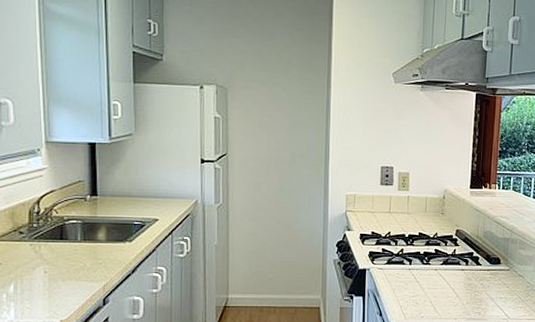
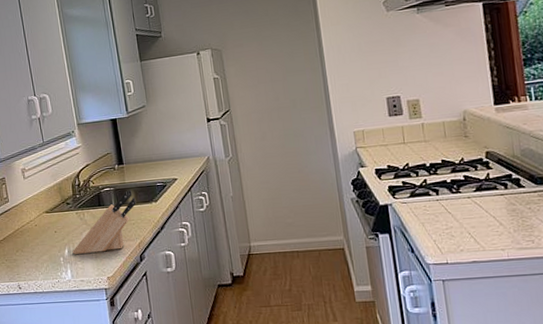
knife block: none [19,225,107,292] -> present [72,190,136,254]

